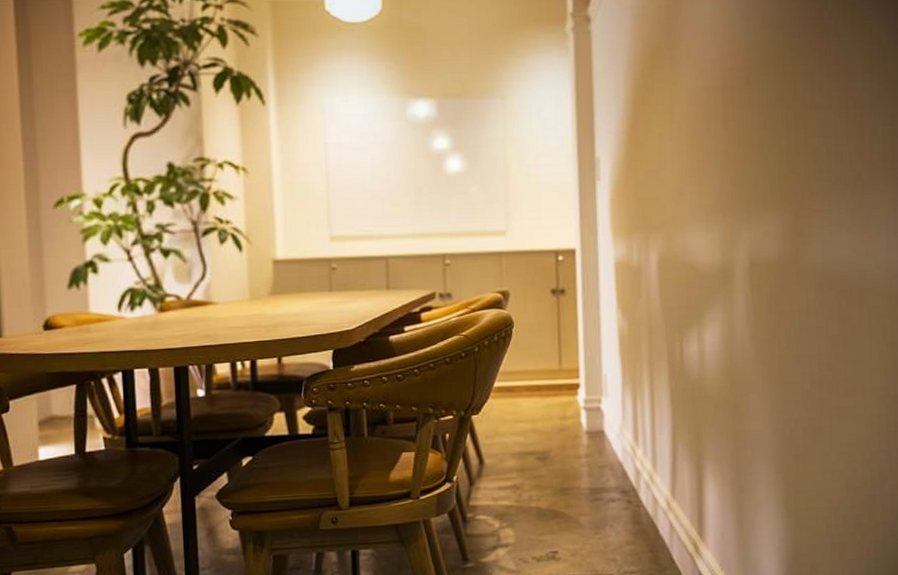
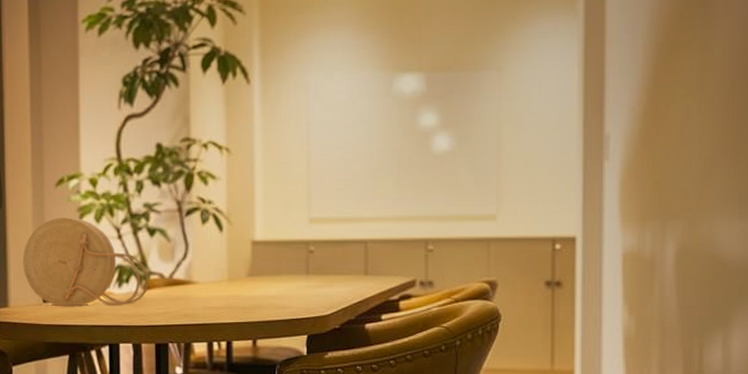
handbag: none [17,240,166,334] -> present [22,217,150,307]

